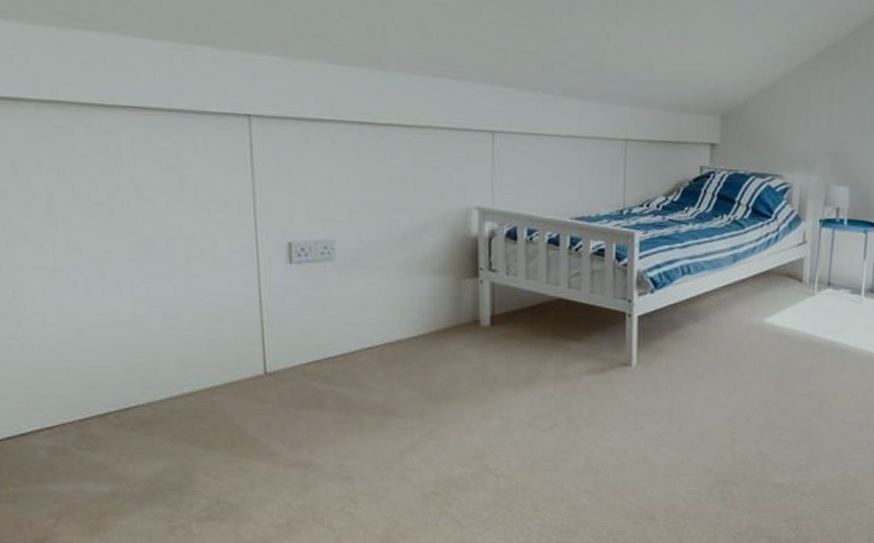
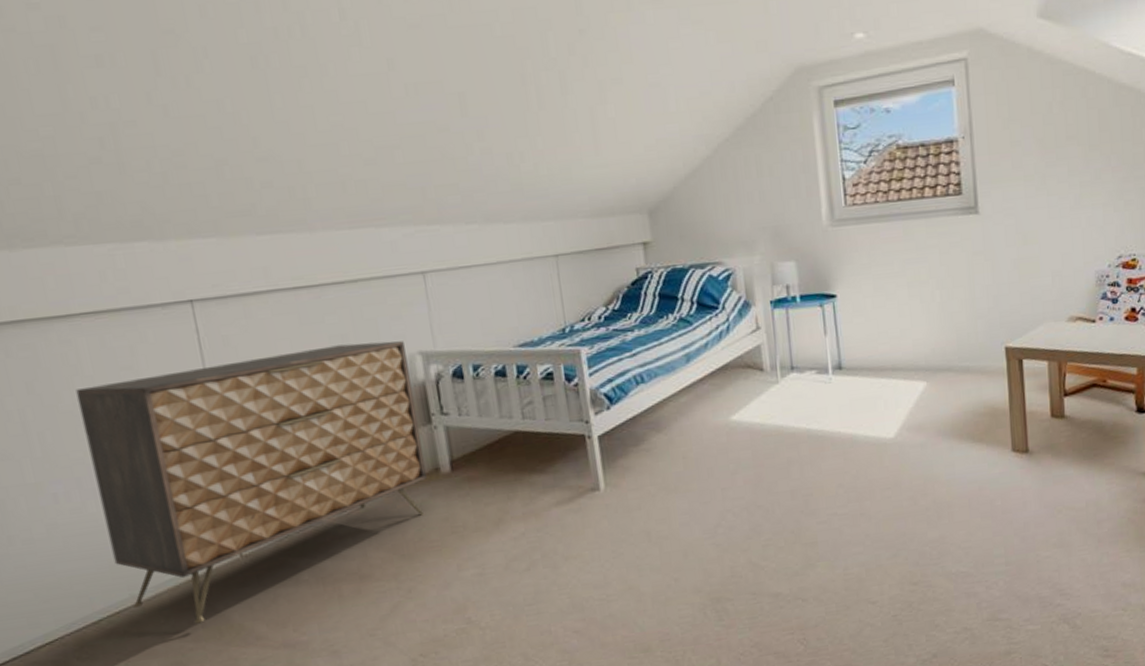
dresser: none [112,181,465,431] -> present [75,341,427,624]

